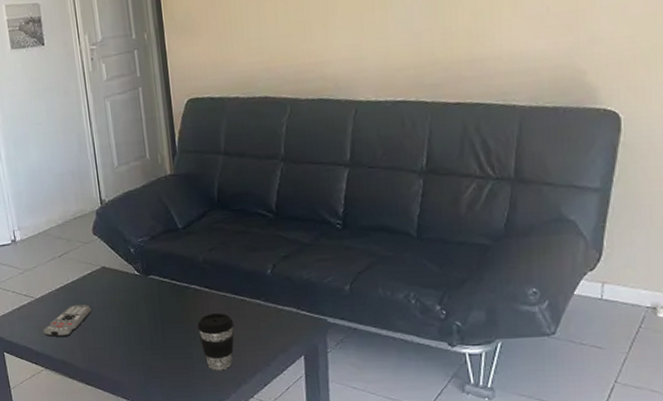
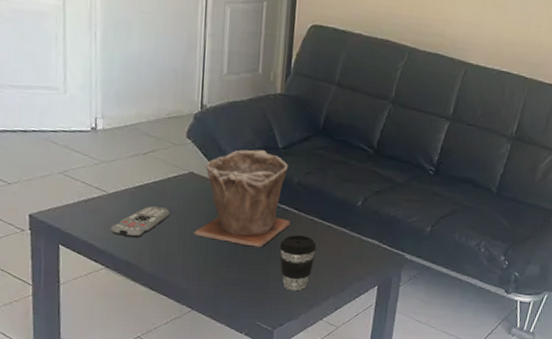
plant pot: none [114,234,205,331] -> present [194,149,292,248]

